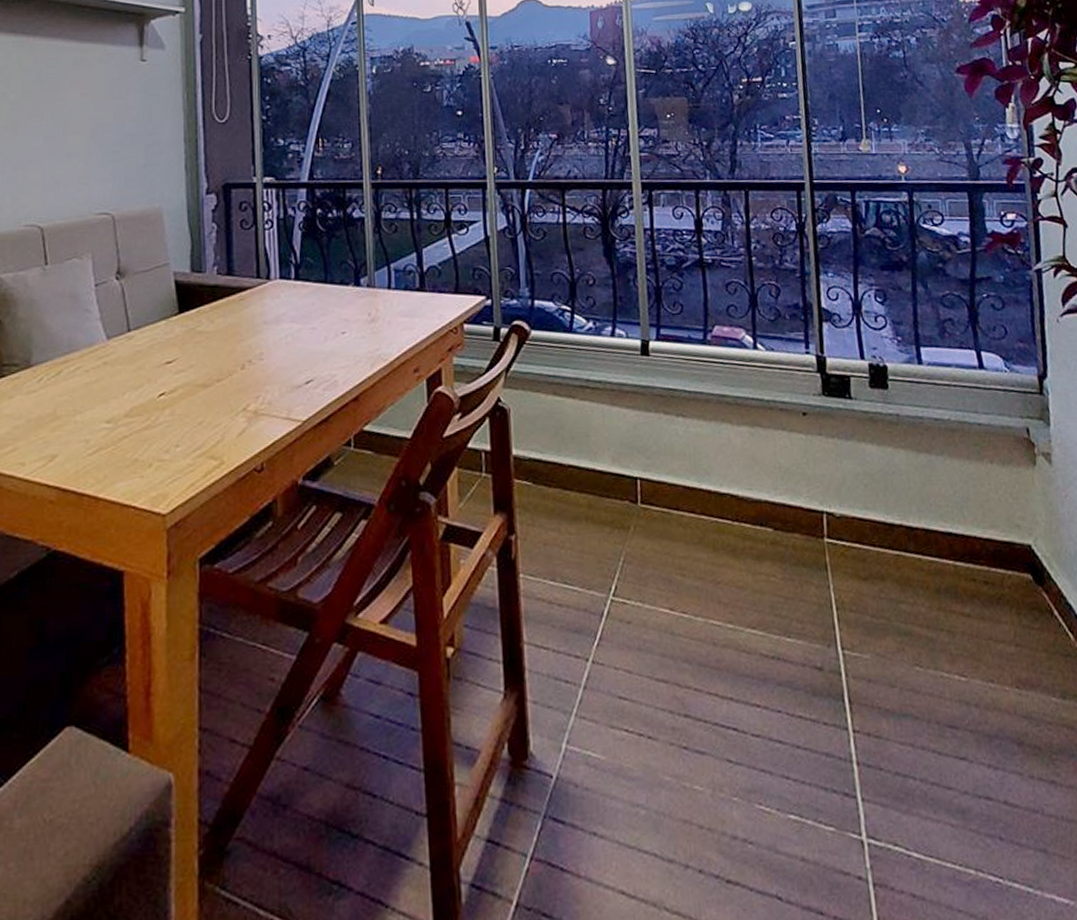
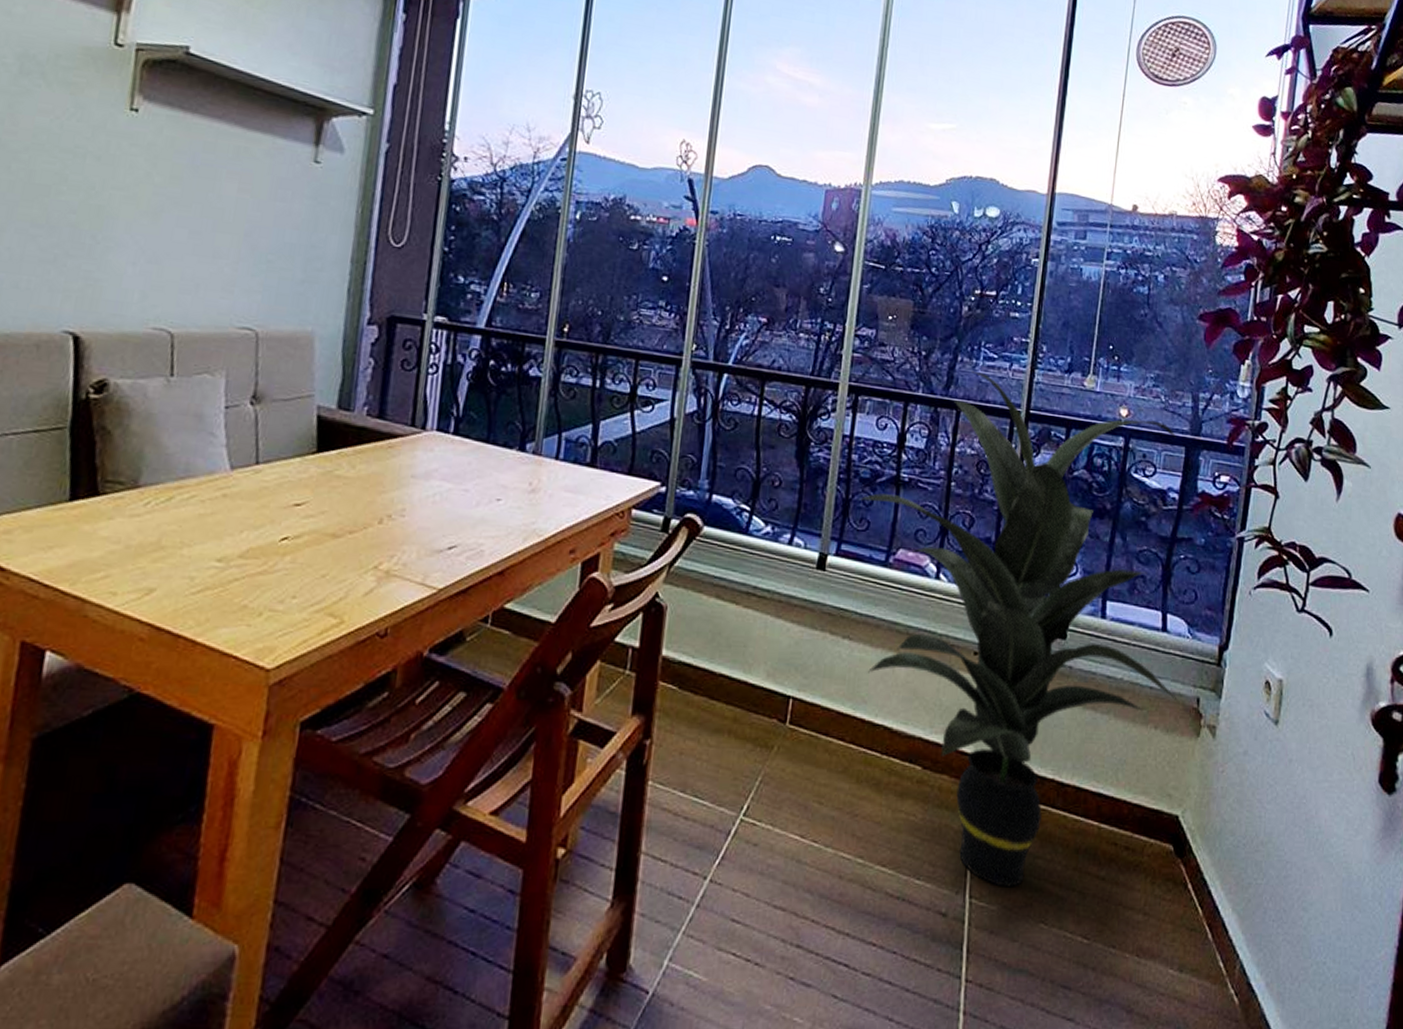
indoor plant: none [667,152,1007,635] -> present [857,370,1178,887]

